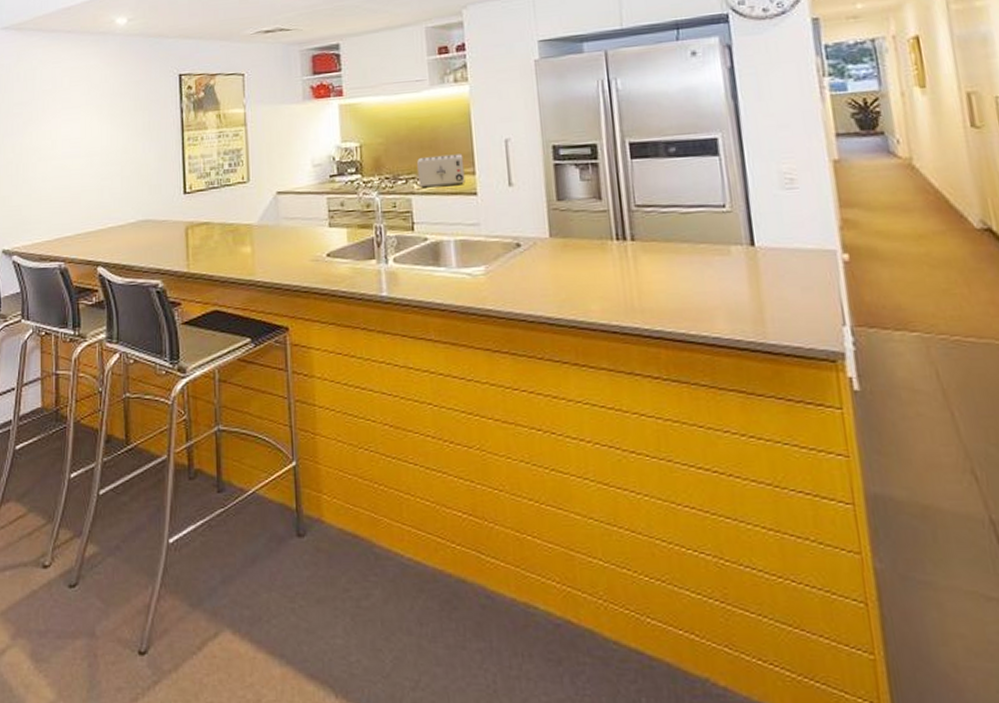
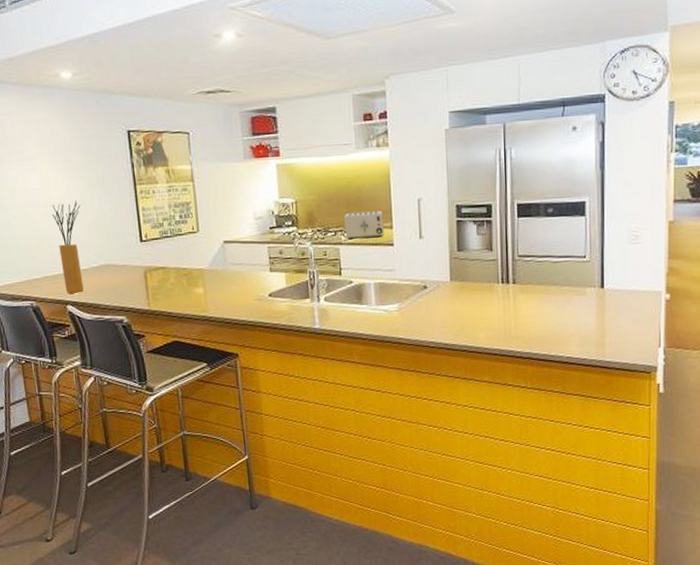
vase: none [92,150,123,253] -> present [52,201,84,294]

